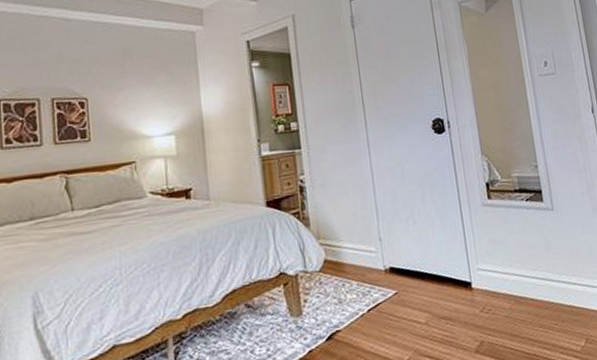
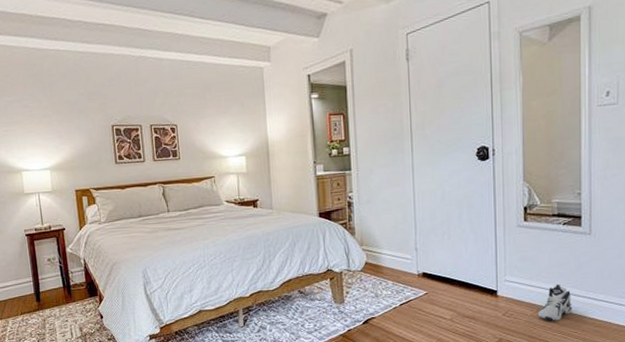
sneaker: none [515,269,549,313] -> present [537,284,572,321]

